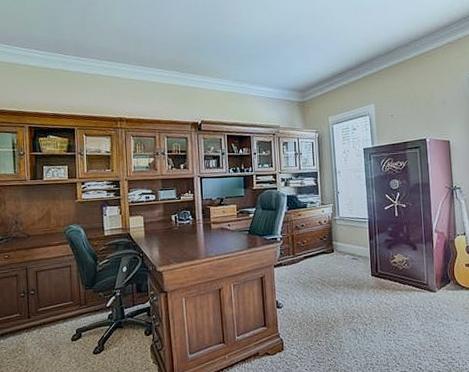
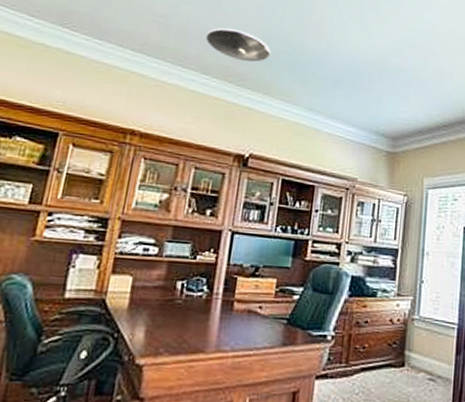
ceiling light: none [154,30,202,53] -> present [205,28,271,62]

